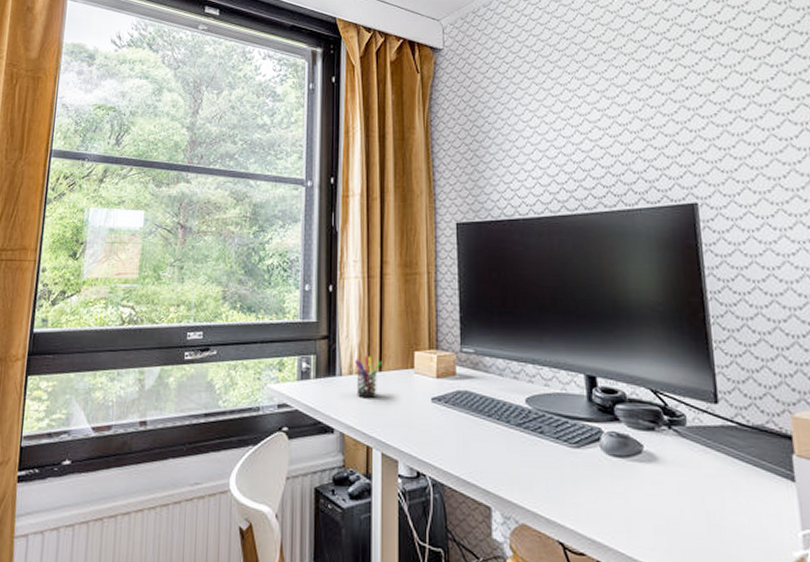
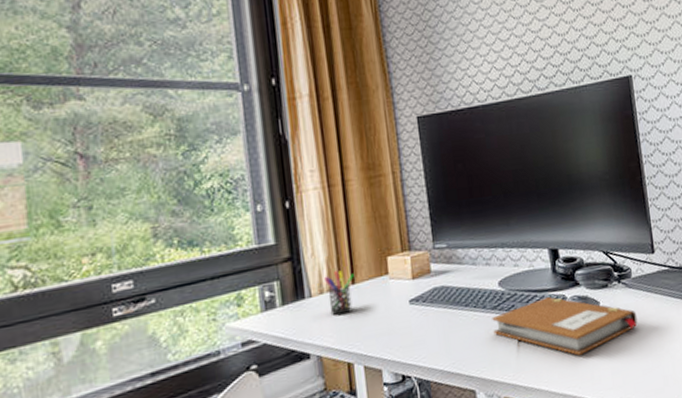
notebook: none [515,426,691,500] -> present [492,297,638,355]

